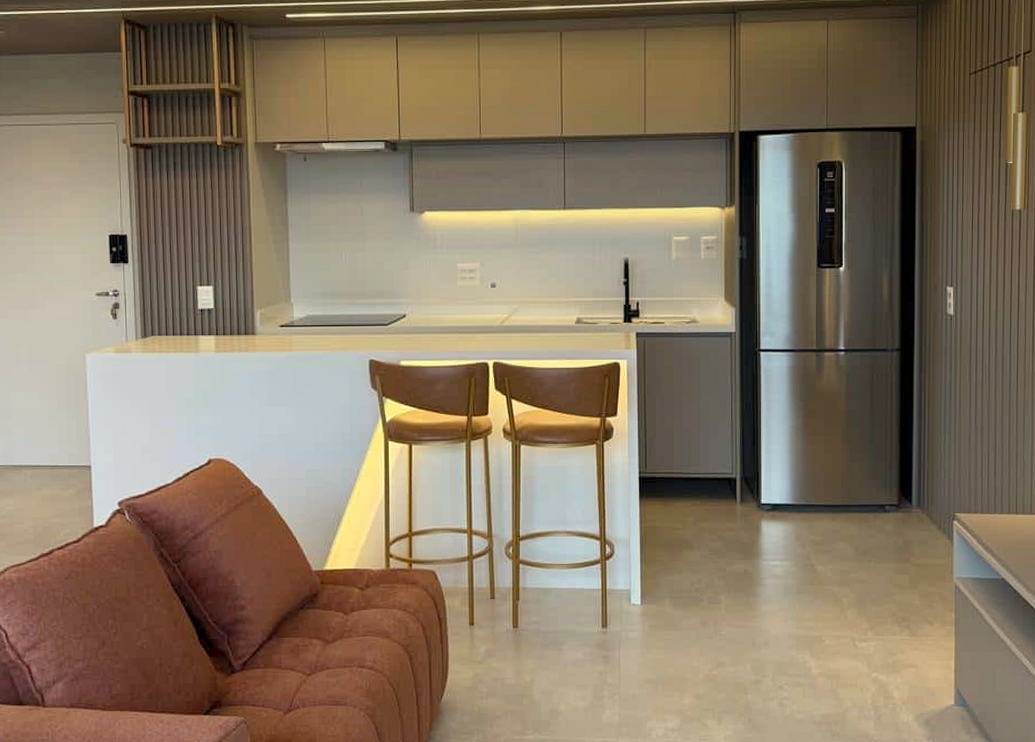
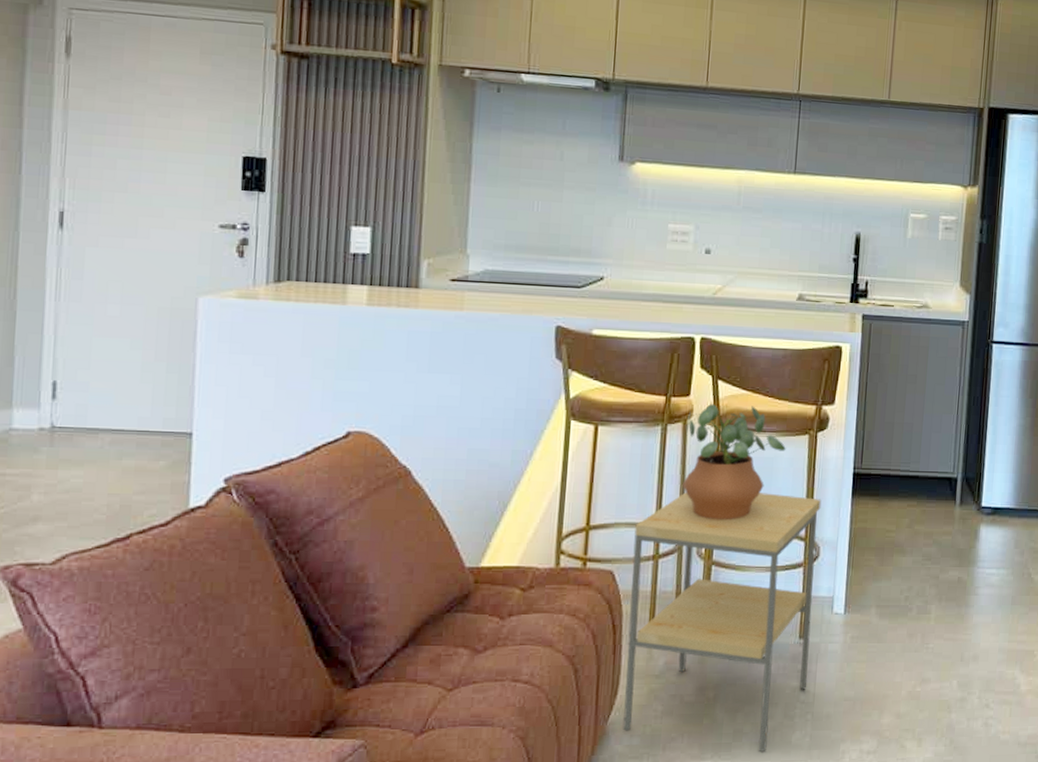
side table: none [450,498,613,728] -> present [623,492,822,751]
potted plant: none [487,421,576,524] -> present [683,404,786,521]

